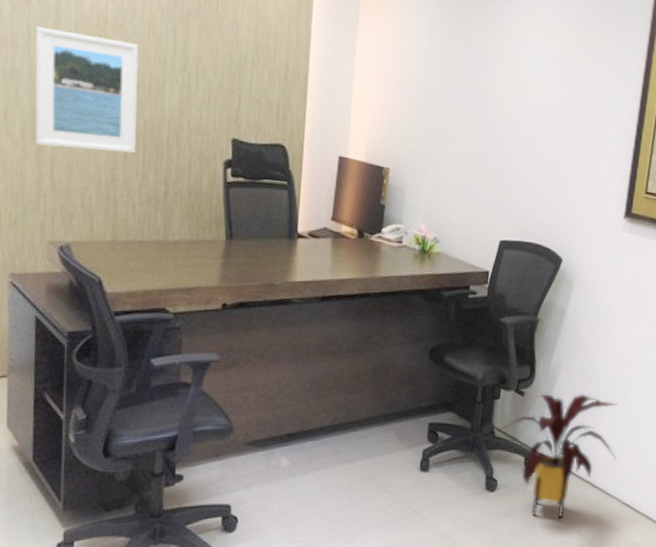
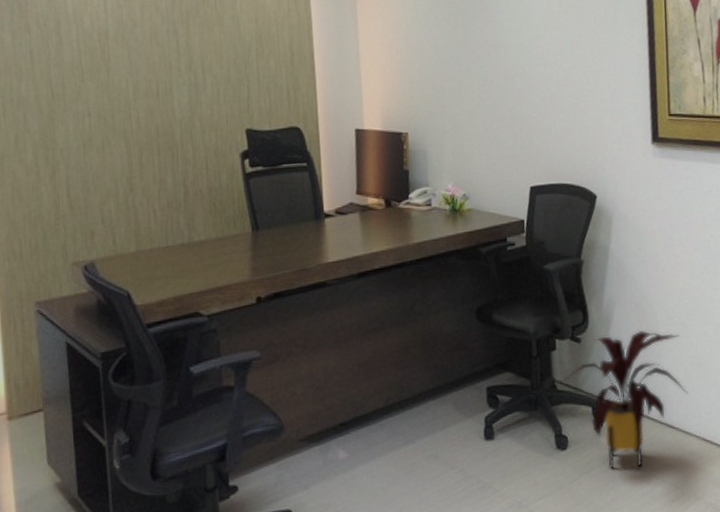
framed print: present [34,26,139,154] -> none [38,51,151,167]

